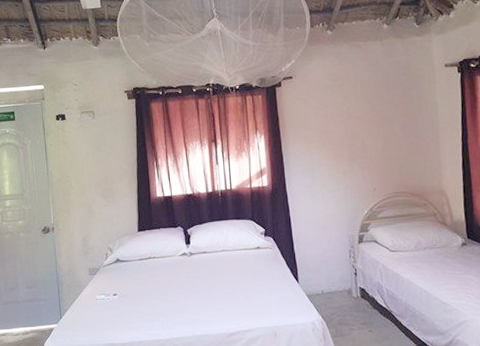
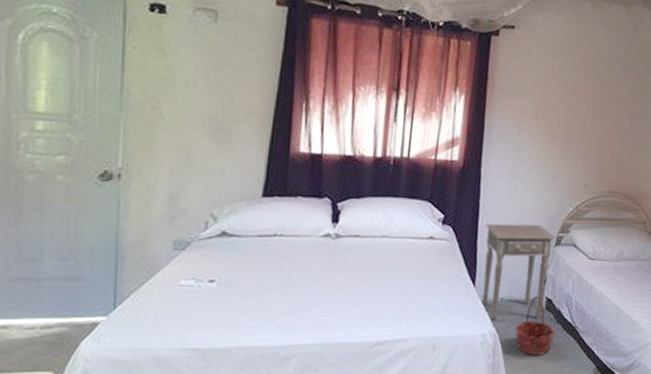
side table: none [298,227,359,310] -> present [481,223,555,321]
basket: none [339,287,374,338] -> present [515,296,556,355]

